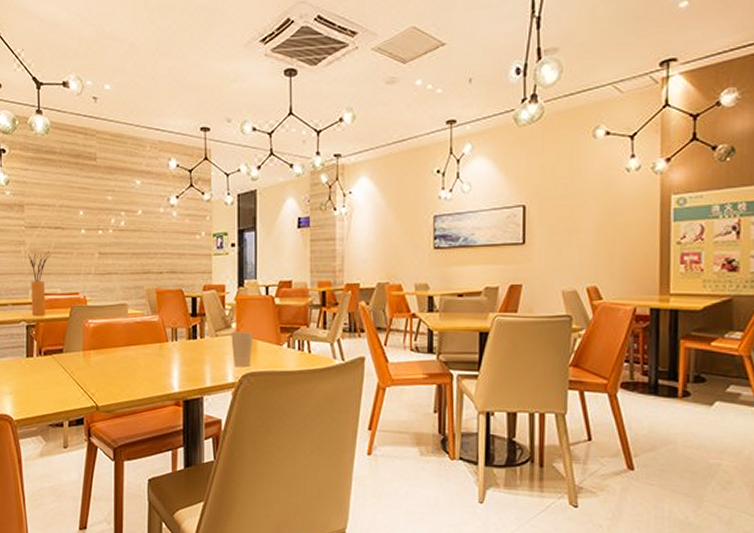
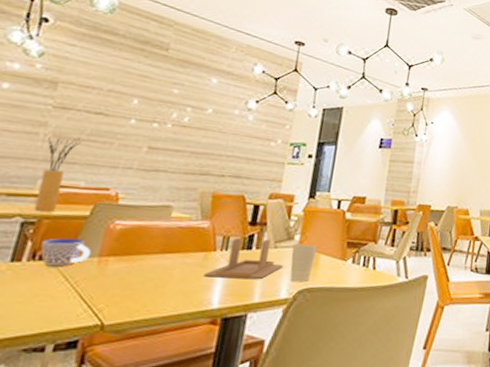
cup: none [43,337,76,360] -> present [40,238,91,267]
napkin holder: none [163,328,226,366] -> present [204,237,283,279]

